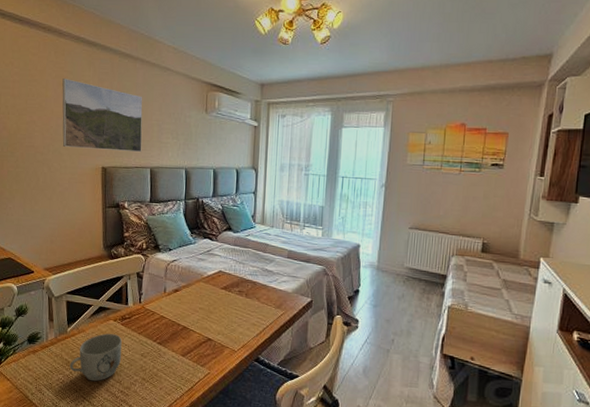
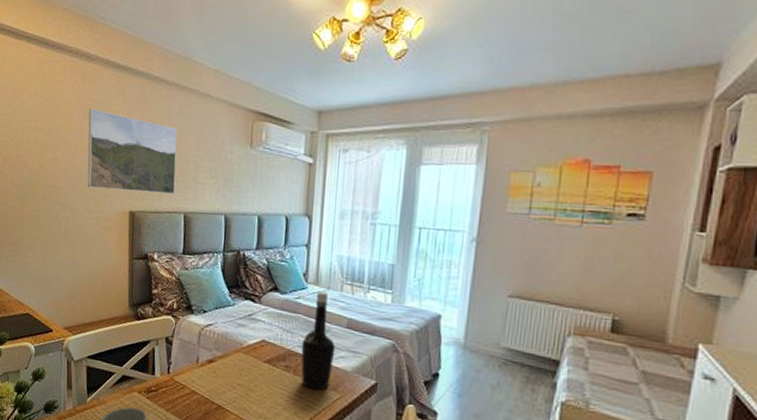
bottle: none [251,229,279,309] -> present [301,291,336,390]

